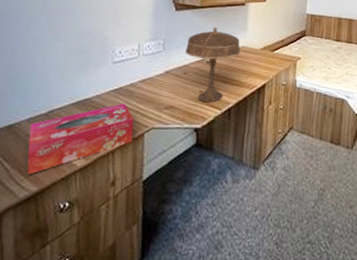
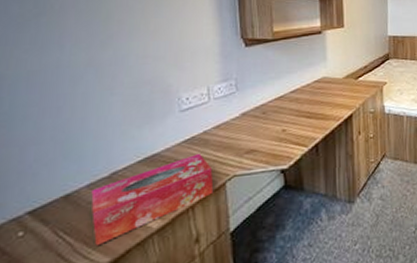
table lamp: present [185,27,241,103] -> none [261,59,322,142]

